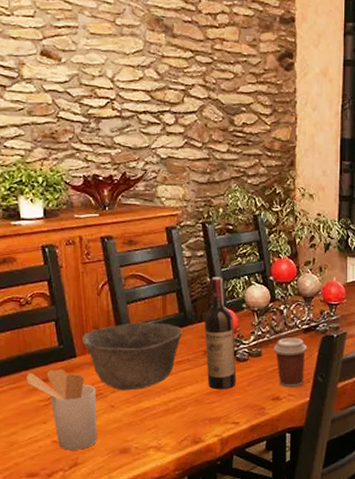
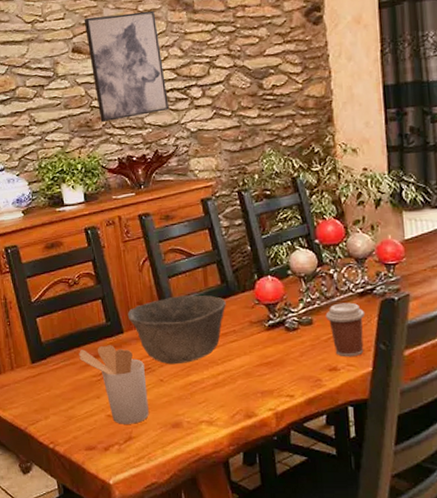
wall art: none [56,20,140,136] -> present [84,10,169,123]
wine bottle: present [204,277,237,390] -> none [247,244,288,361]

